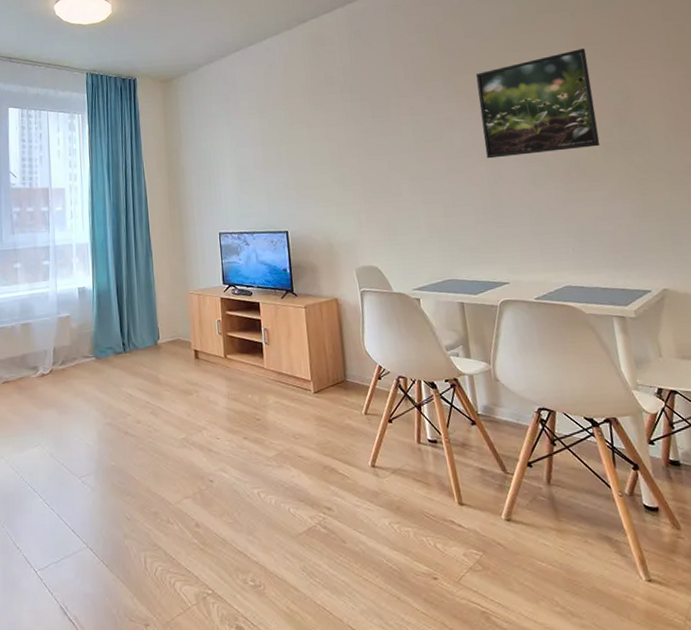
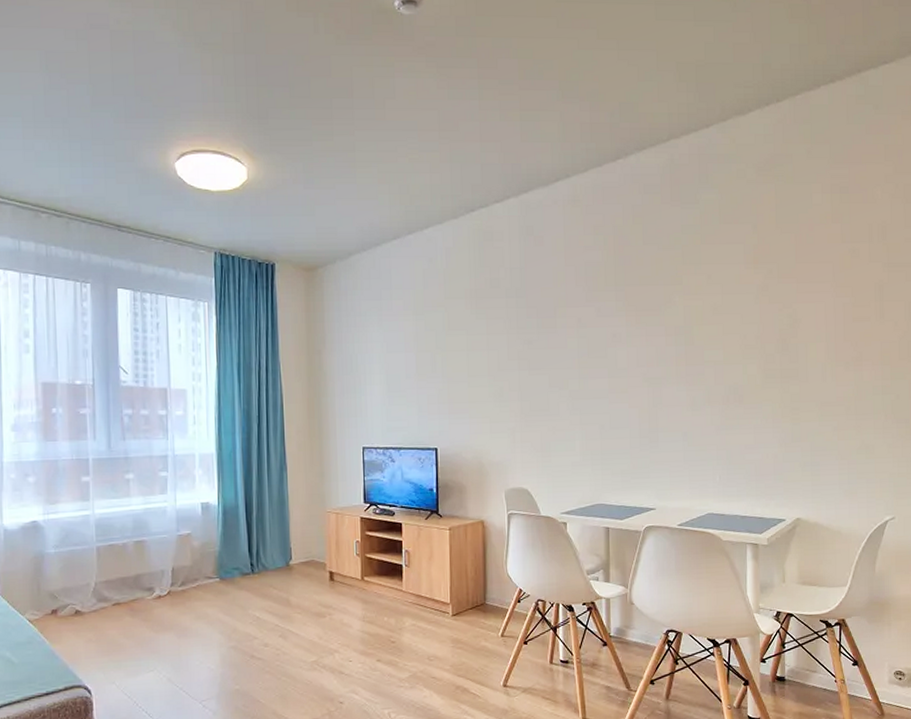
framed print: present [476,48,601,159] -> none [649,267,762,380]

